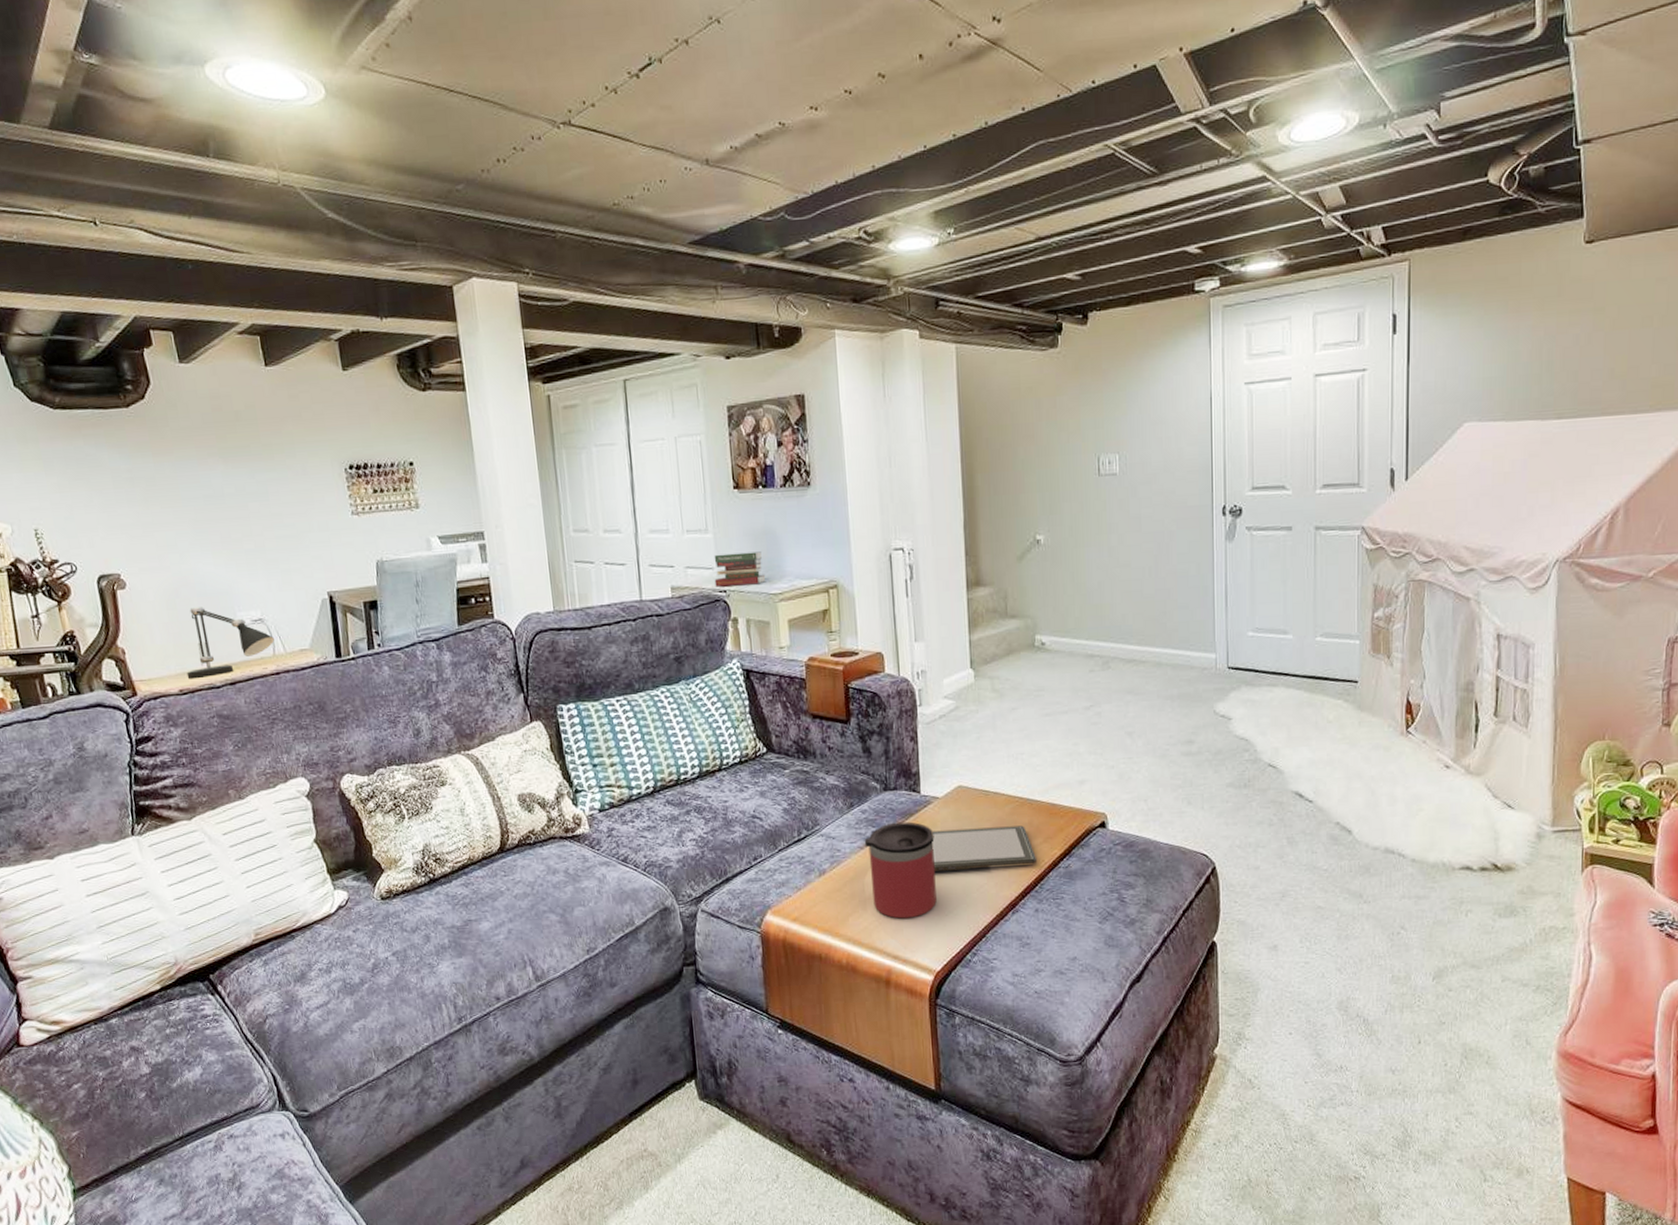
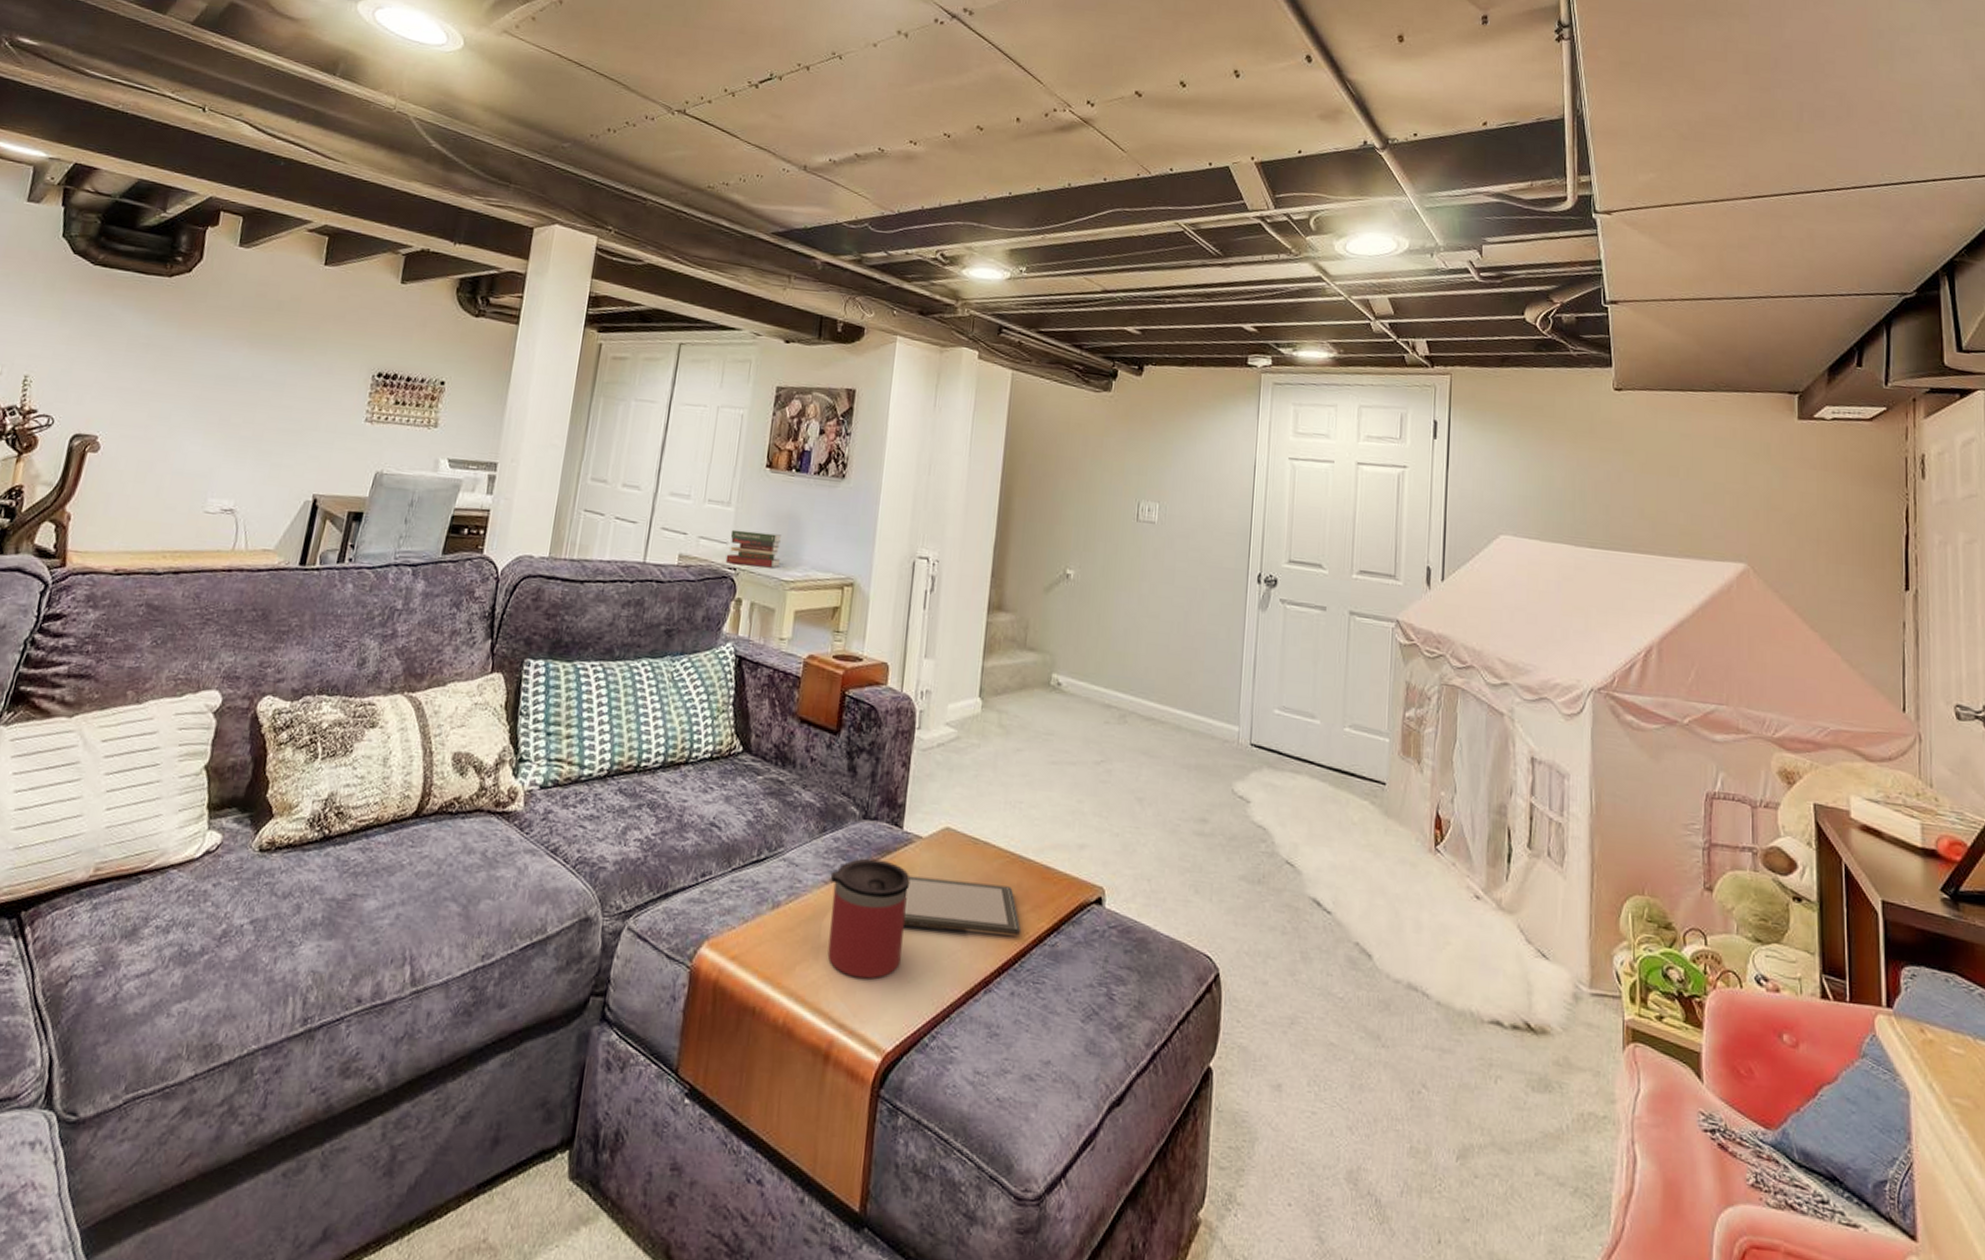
desk lamp: present [186,607,274,680] -> none [128,484,239,562]

